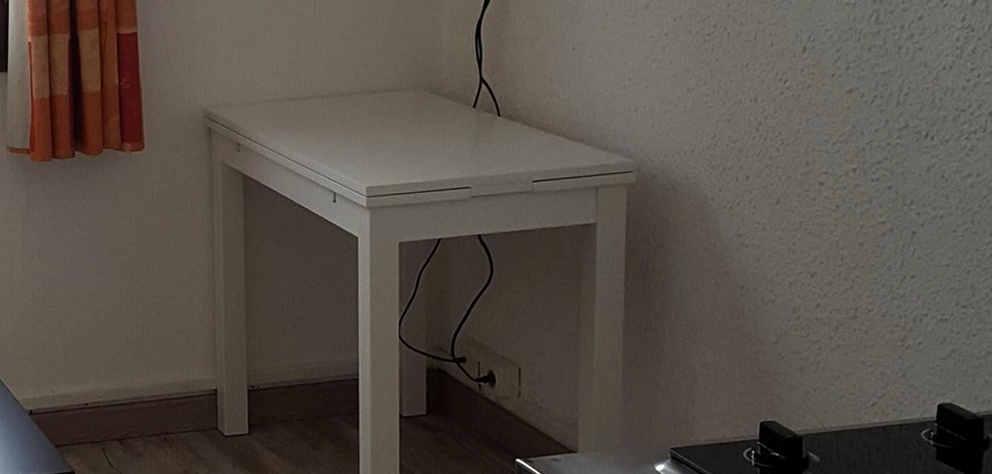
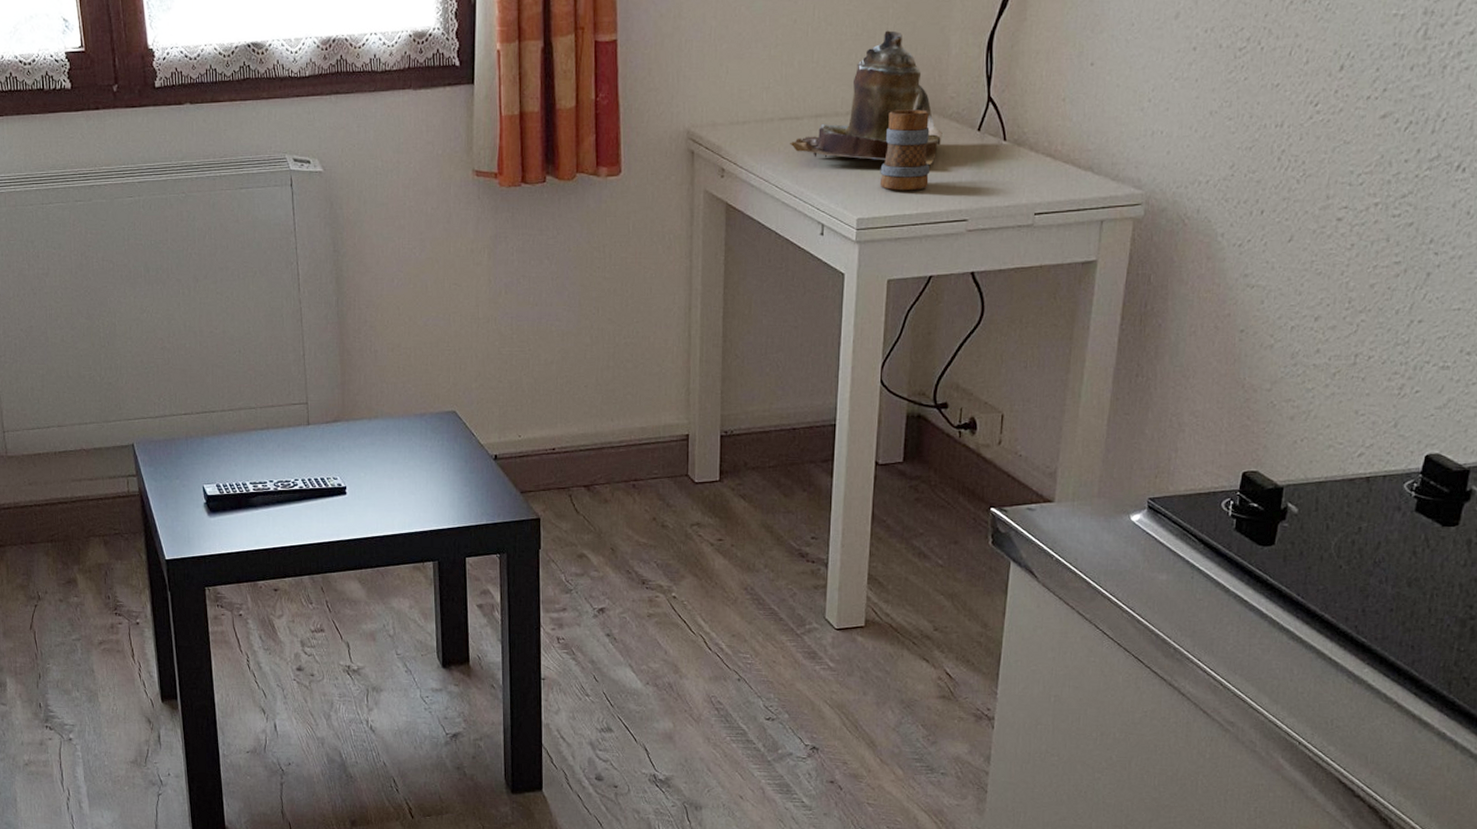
teapot: none [300,22,441,138] -> present [790,30,943,164]
mug: none [385,89,432,162] -> present [880,109,930,191]

